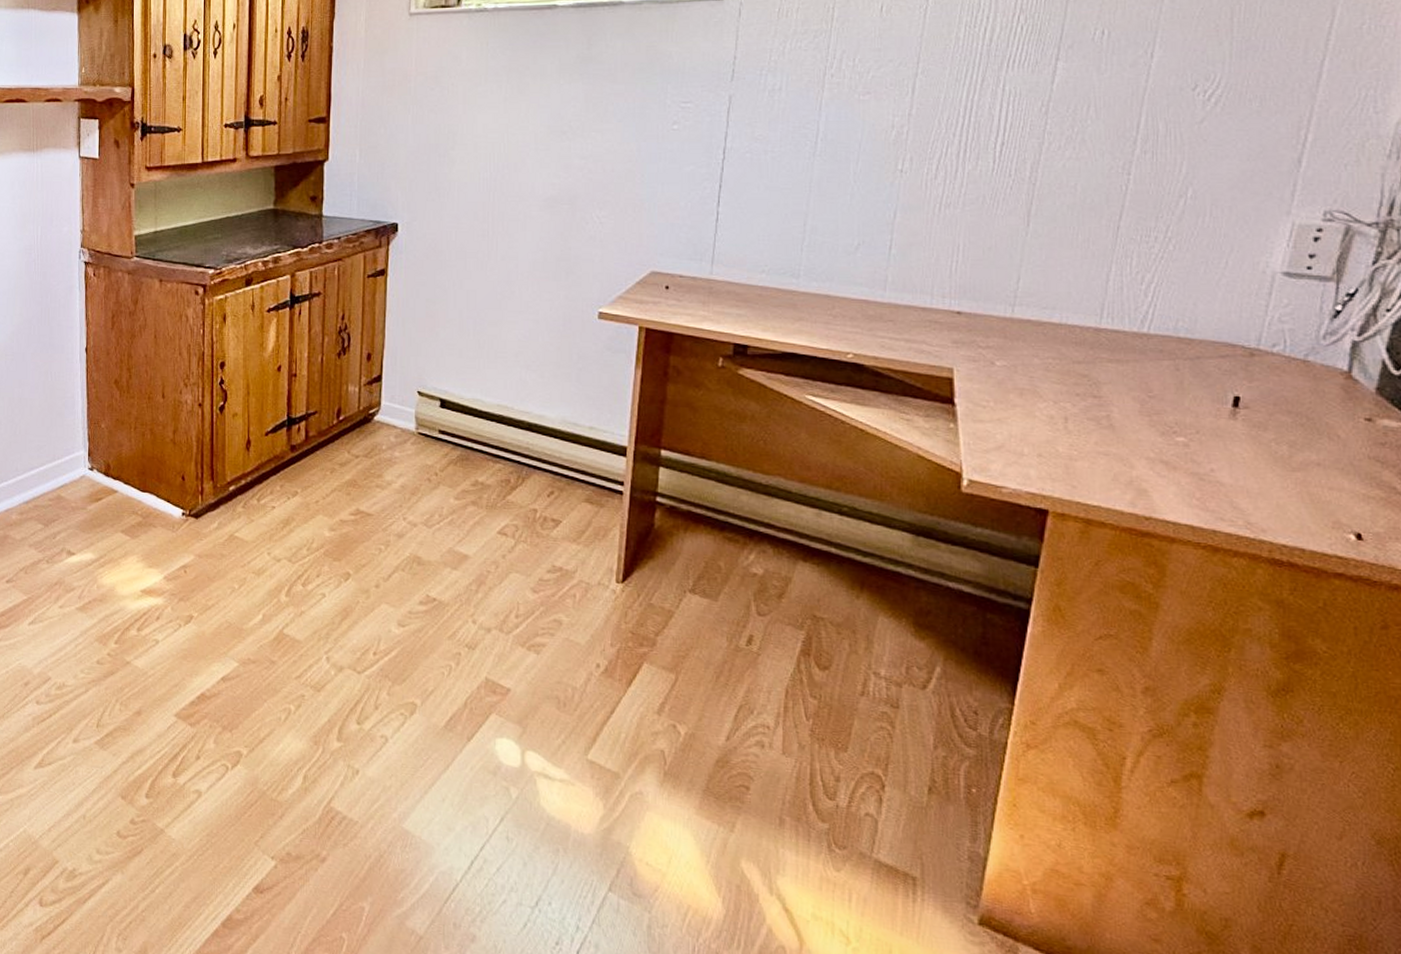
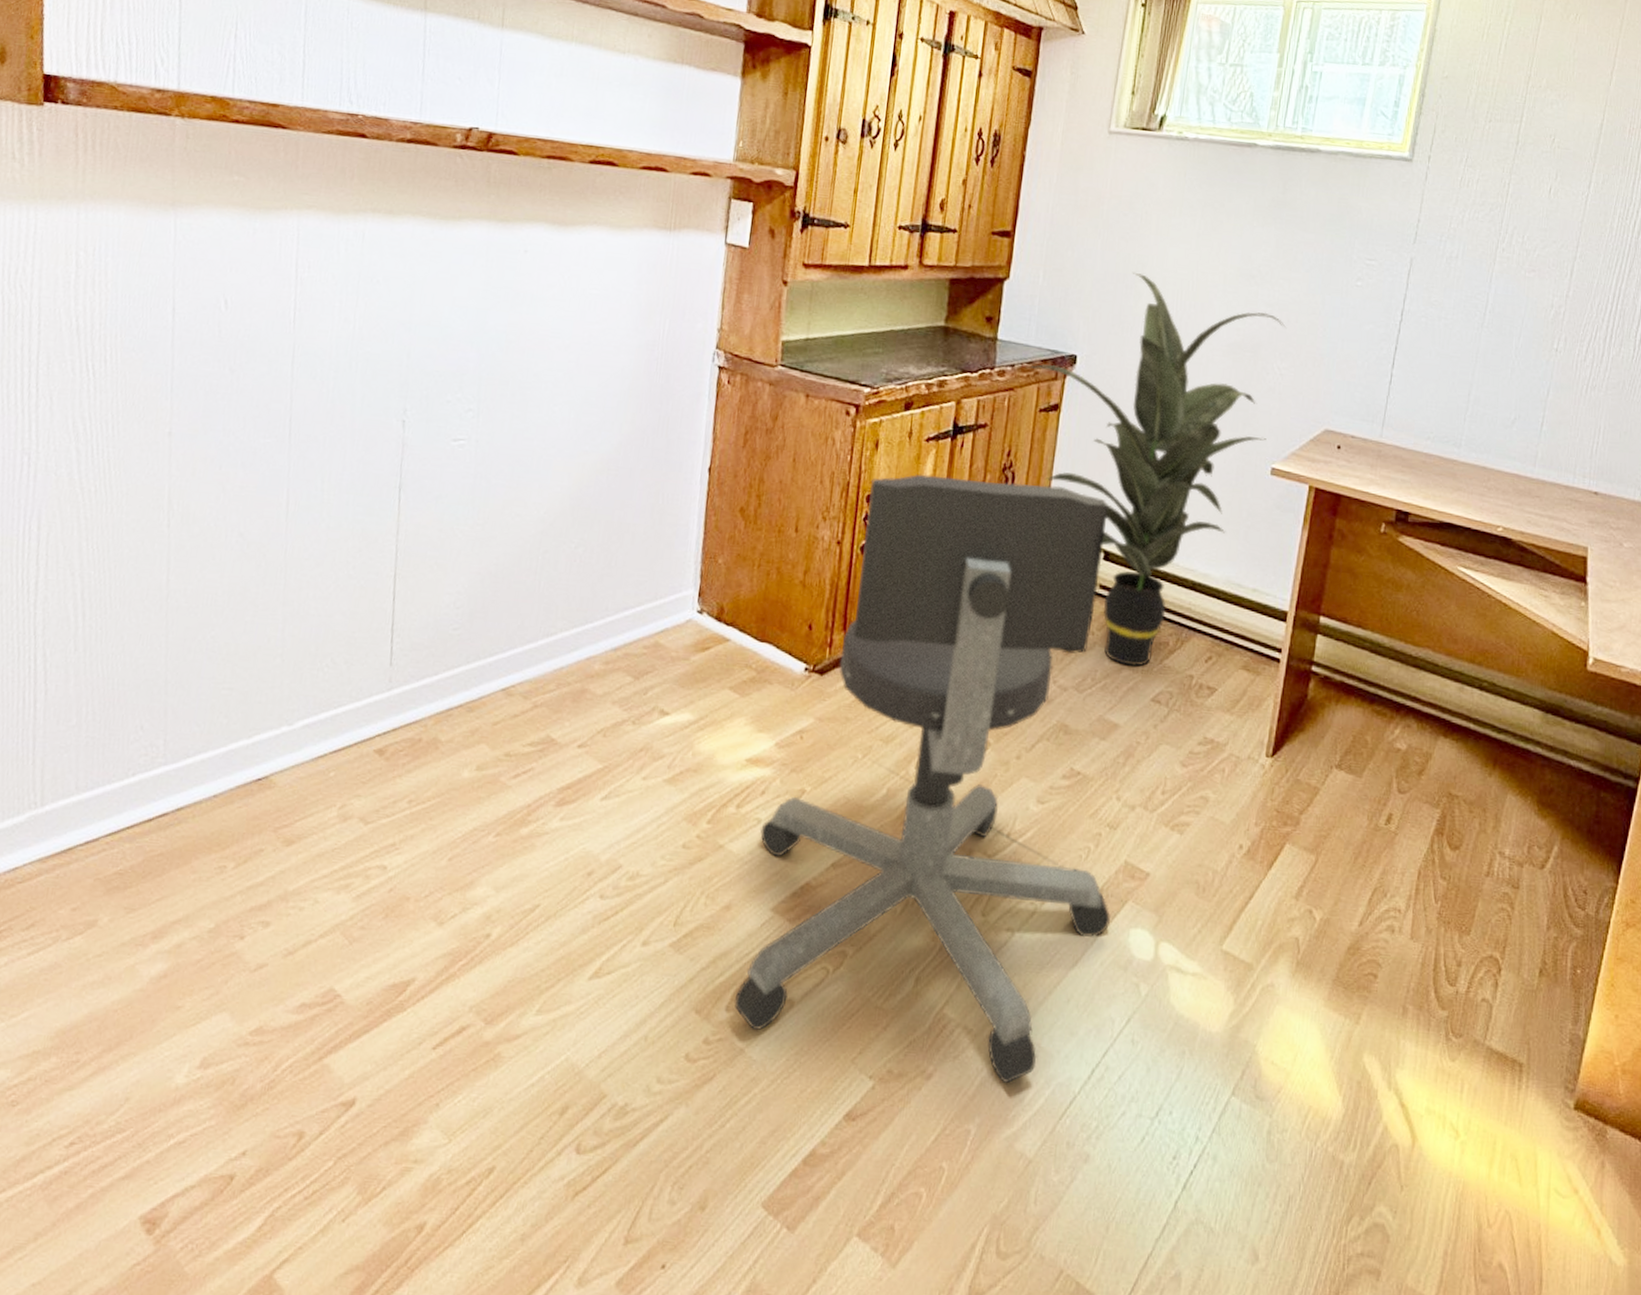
office chair: none [152,341,477,869] -> present [734,474,1111,1083]
indoor plant: none [352,141,603,503] -> present [1026,272,1287,667]

